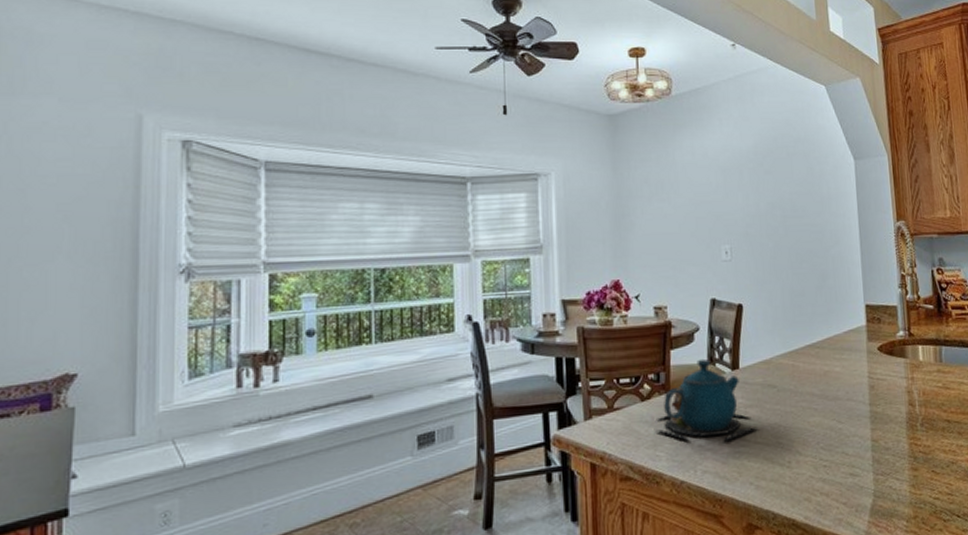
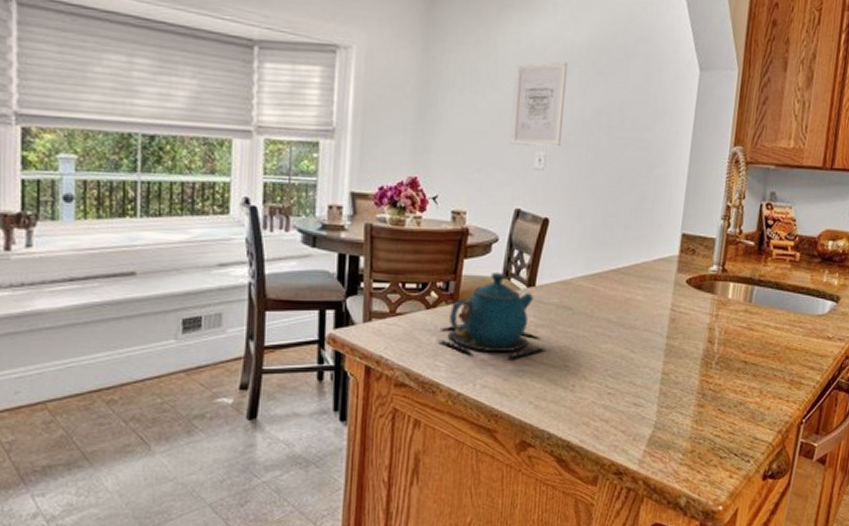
wall art: none [694,165,742,241] -> present [510,61,569,147]

